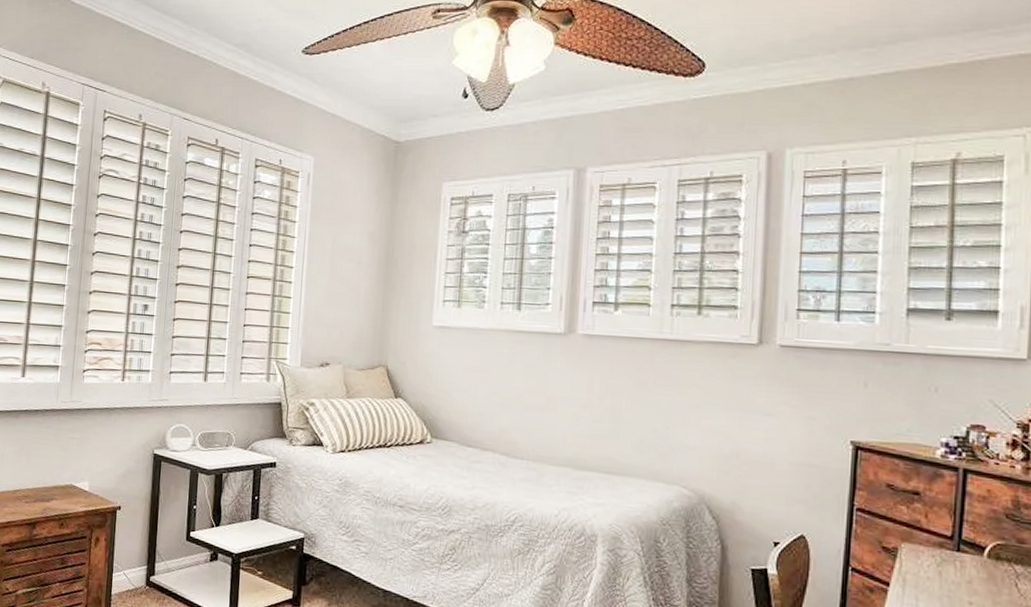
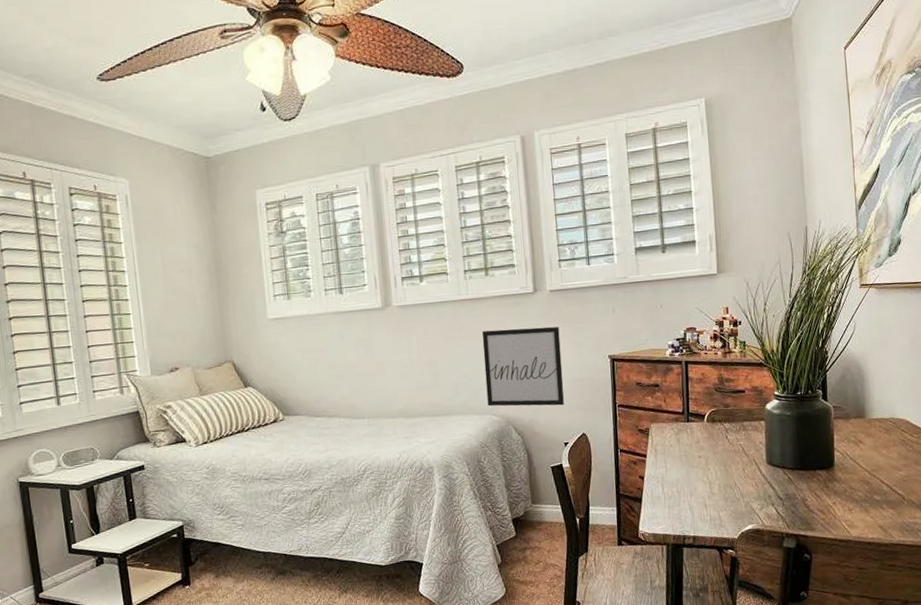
wall art: none [678,382,787,494] -> present [482,326,565,407]

